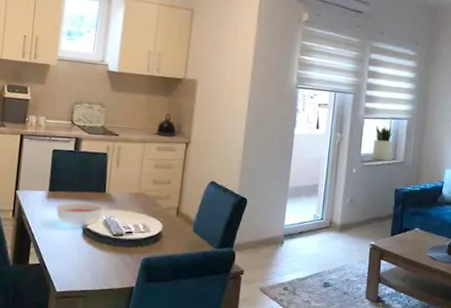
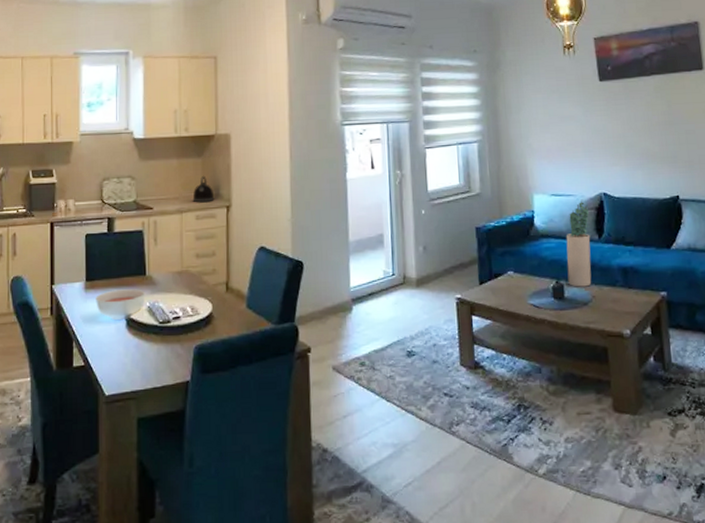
planter: present [371,126,393,162] -> none [440,153,468,197]

